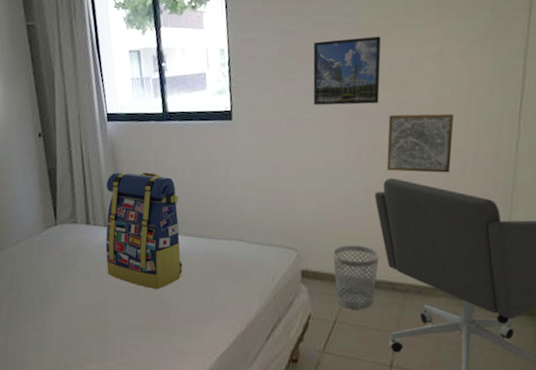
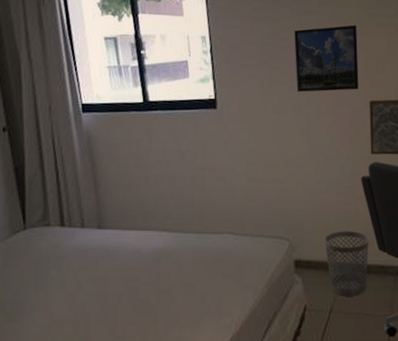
backpack: present [105,172,183,290] -> none [82,166,171,293]

